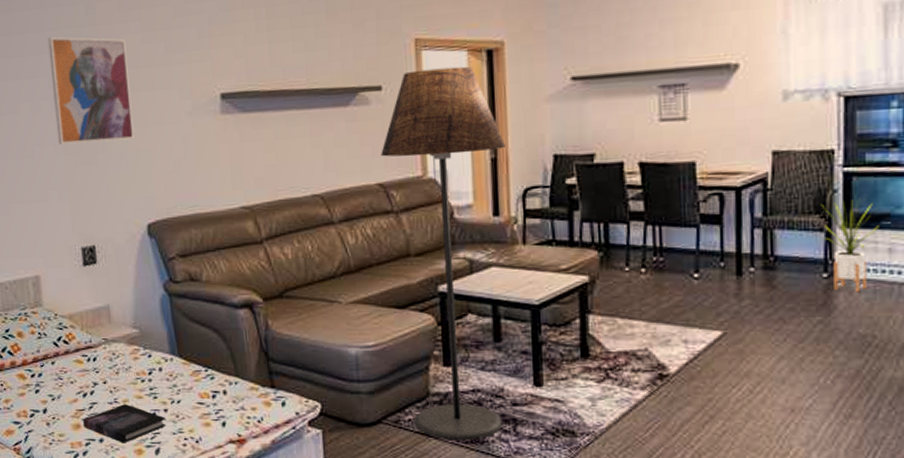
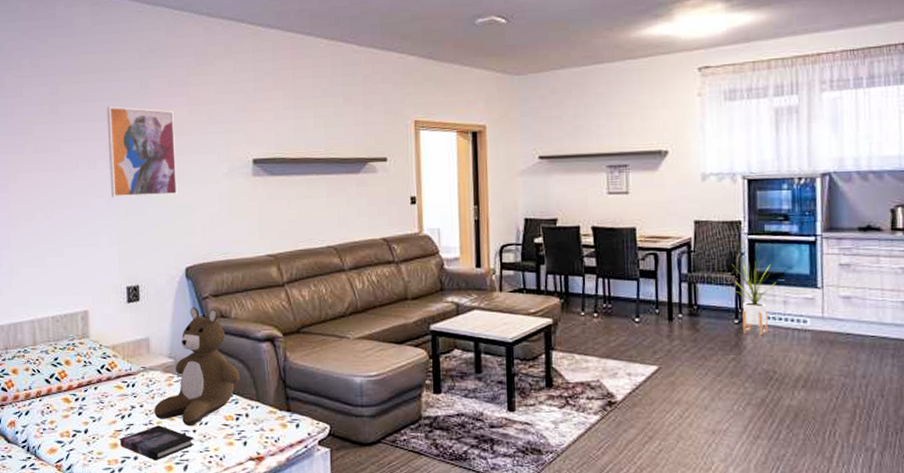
teddy bear: none [119,269,216,405] -> present [154,307,241,427]
floor lamp: present [381,66,505,441] -> none [385,144,486,458]

